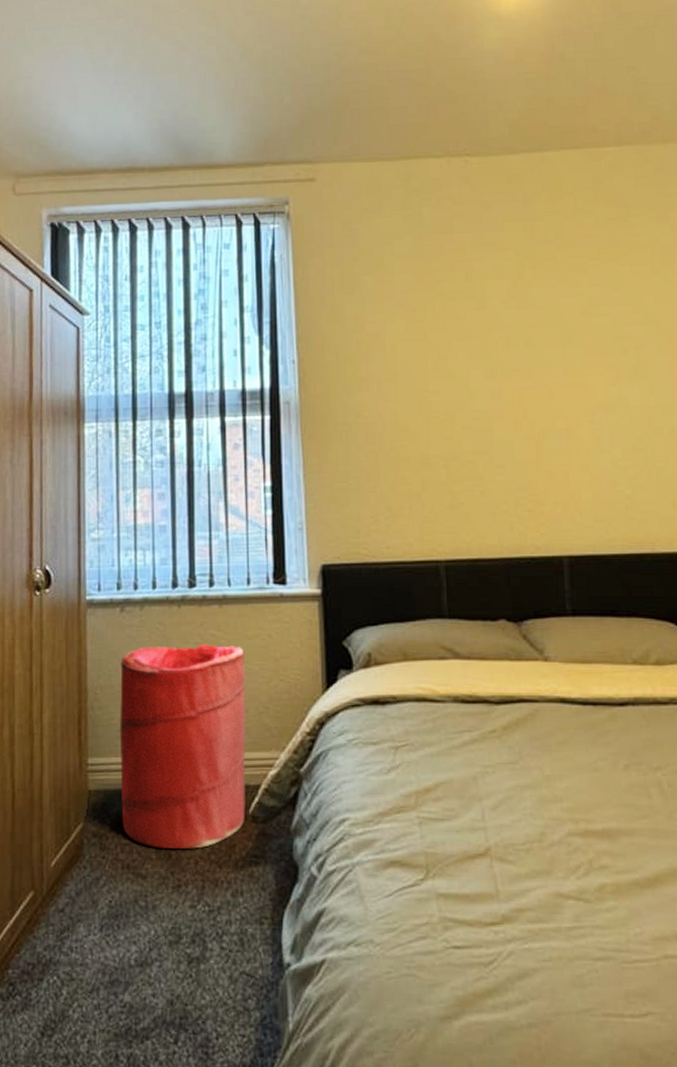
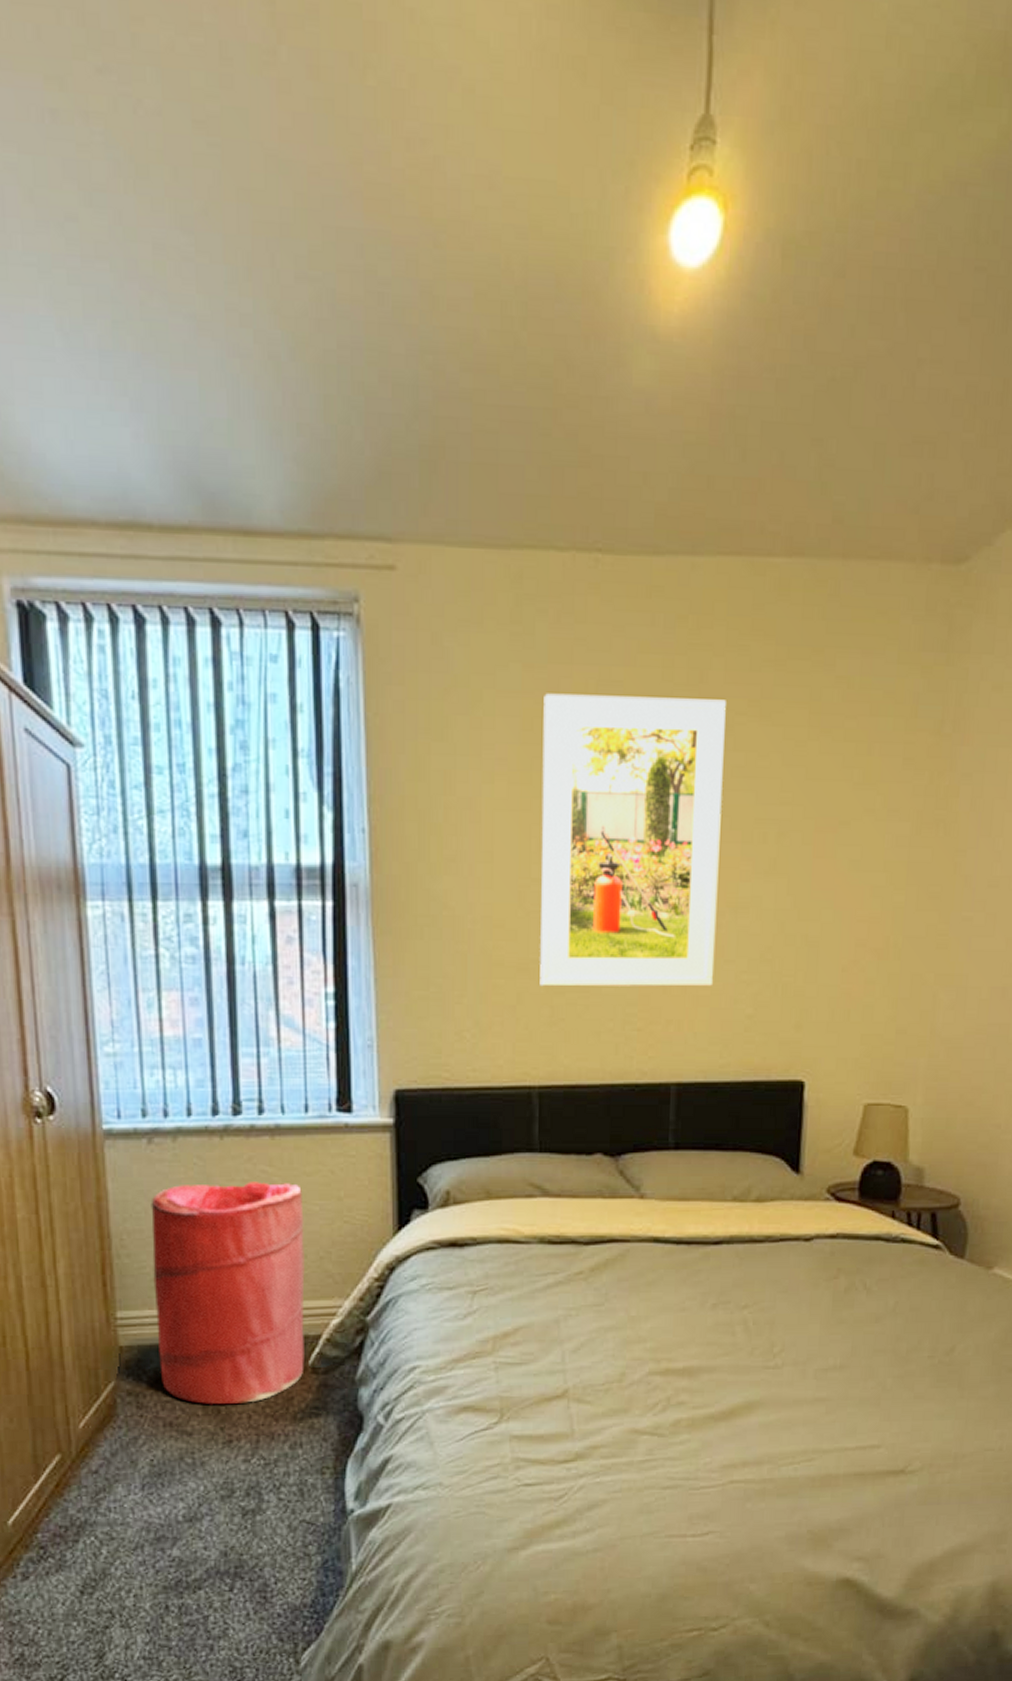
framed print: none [431,249,593,477] -> present [540,693,726,987]

